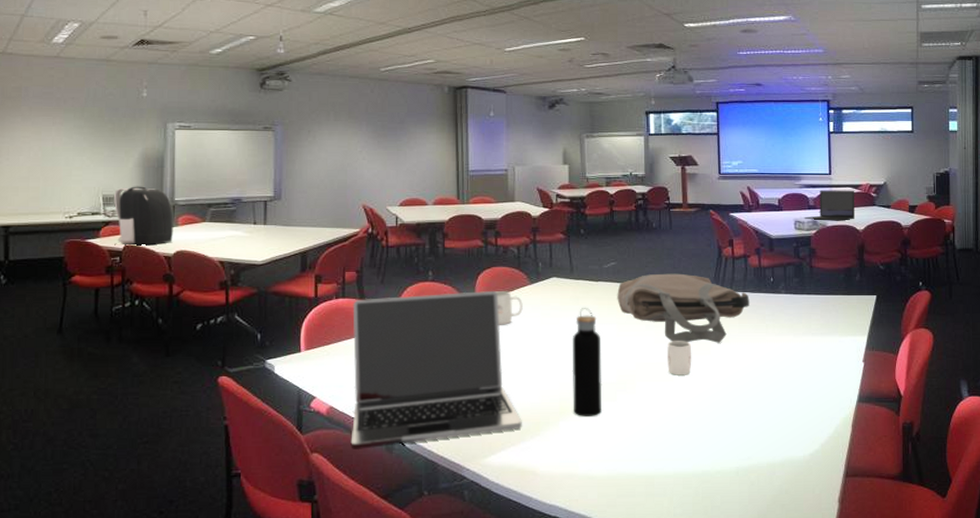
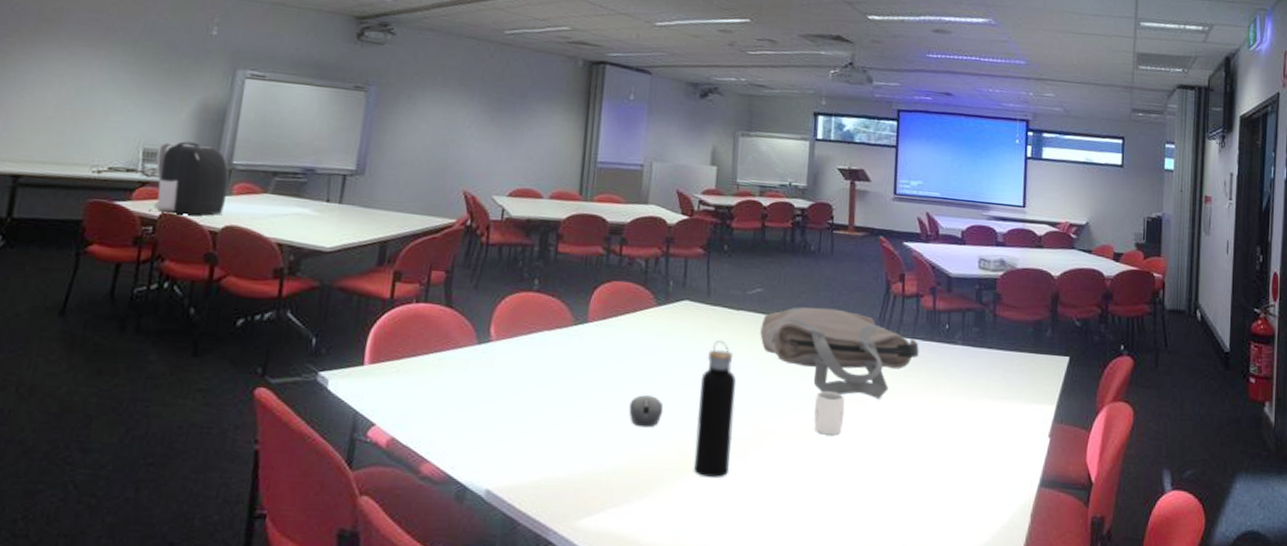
laptop: present [350,291,522,451] -> none [411,306,629,497]
mug: present [495,291,523,325] -> none [612,311,646,354]
computer mouse: none [516,356,544,382] -> present [629,395,664,428]
laptop: present [804,190,855,221] -> none [990,224,1052,264]

